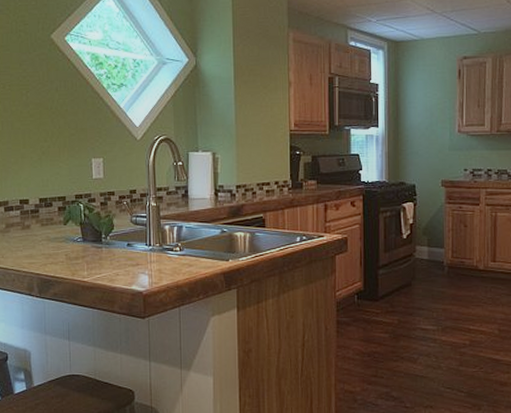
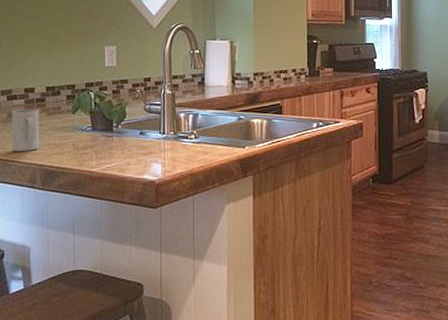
mug: none [9,220,36,260] -> present [11,109,40,151]

